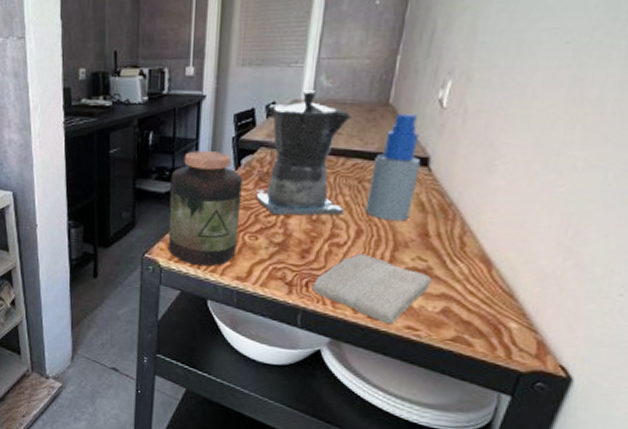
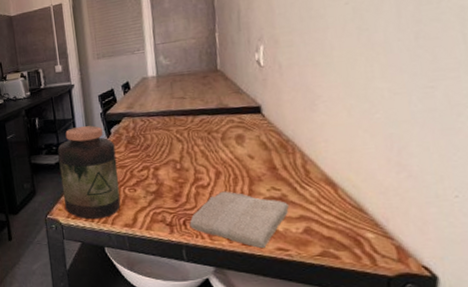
coffee maker: present [256,90,353,216] -> none [124,68,202,169]
spray bottle: present [365,113,421,221] -> none [216,74,257,161]

